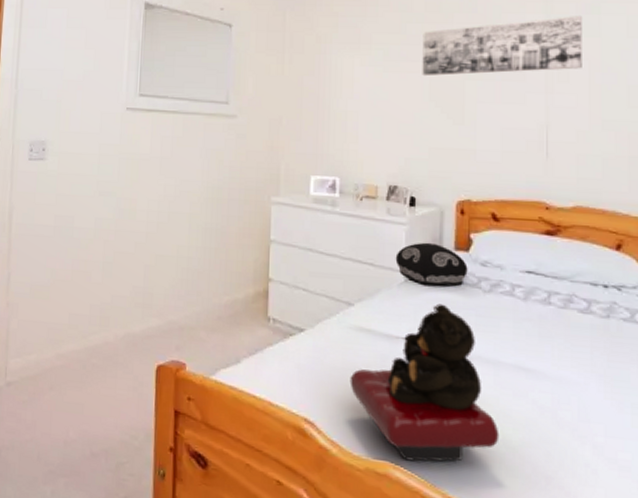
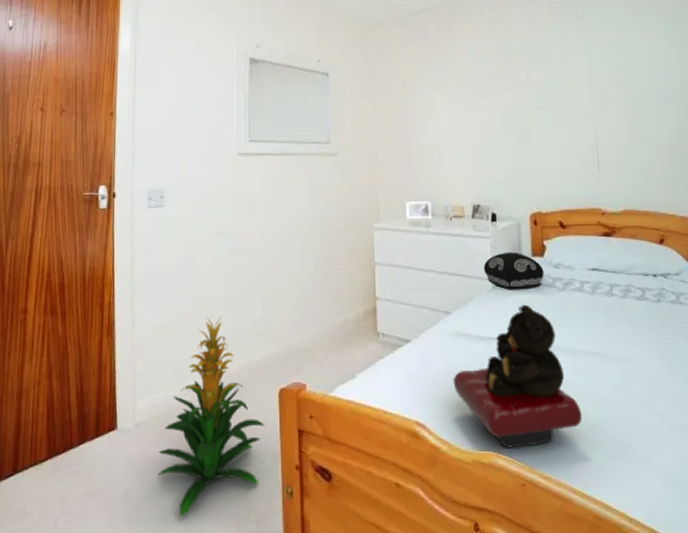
indoor plant: none [26,281,140,483] -> present [157,316,265,517]
wall art: present [422,16,582,76] -> none [490,52,619,109]

